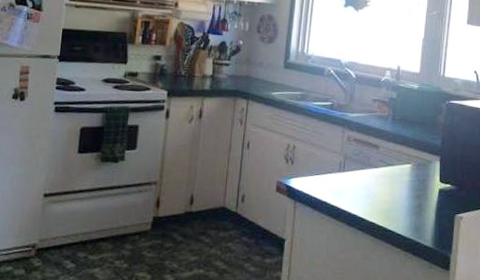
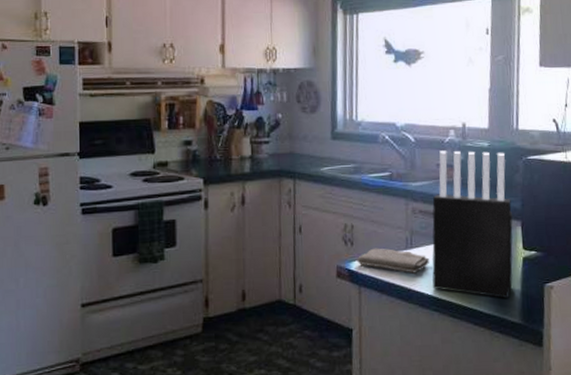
washcloth: none [295,168,358,194] -> present [357,248,429,274]
knife block: none [359,88,433,224] -> present [432,150,513,298]

